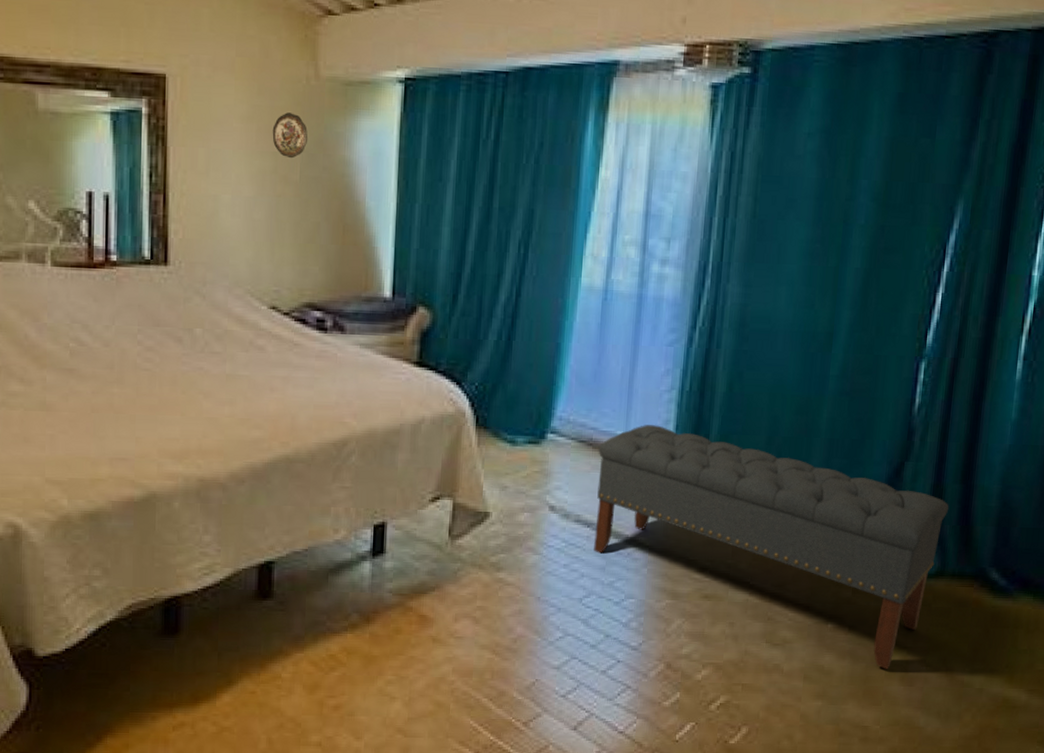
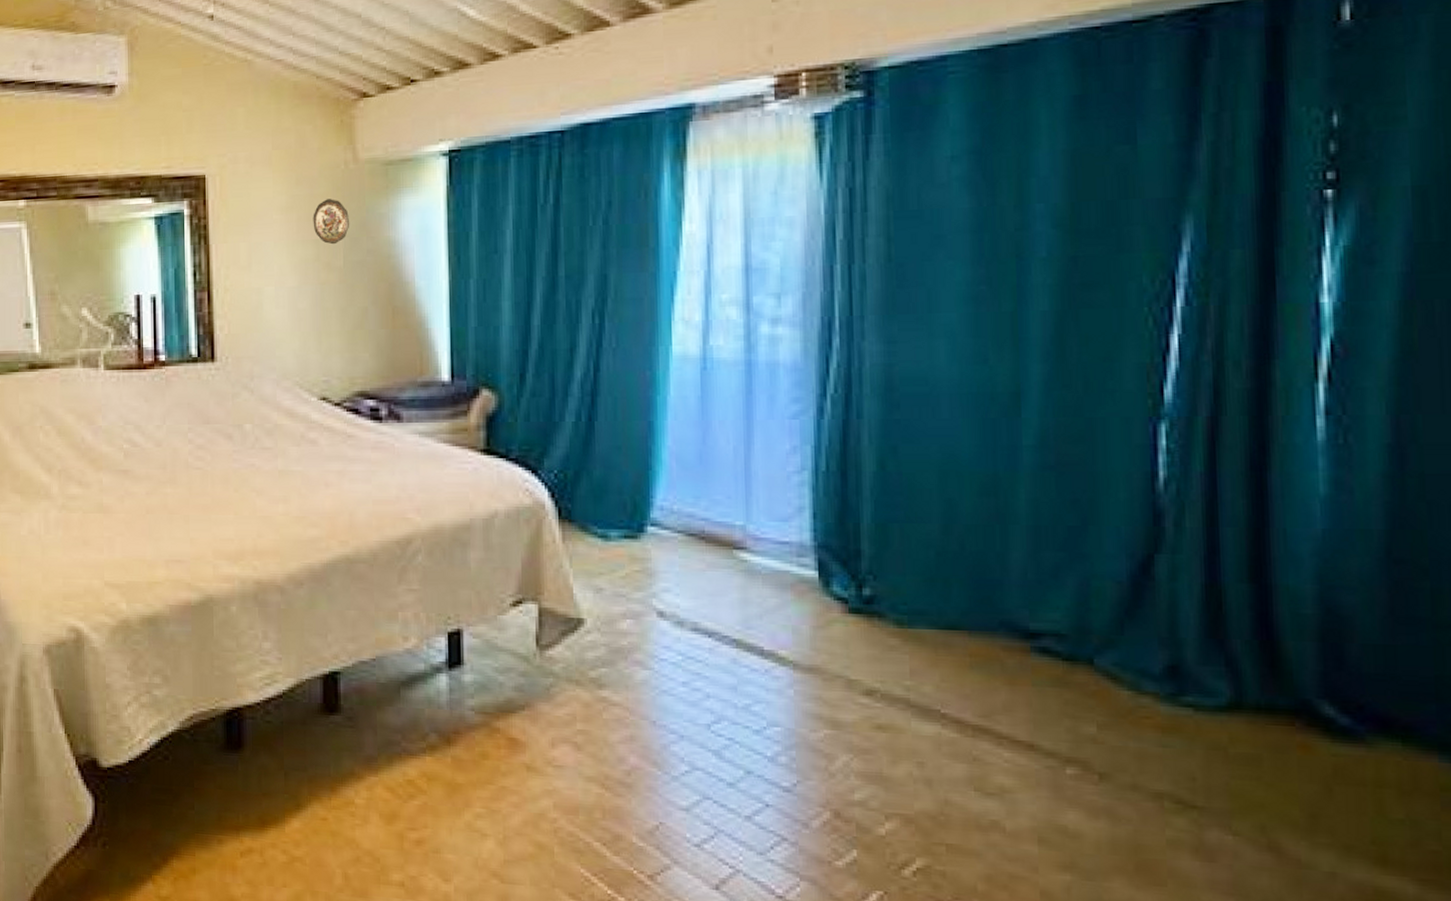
bench: present [594,425,949,670] -> none [713,513,1236,837]

